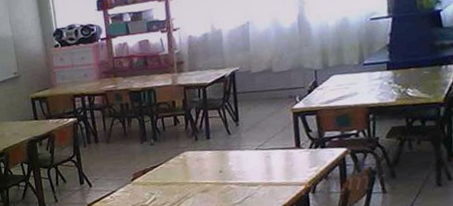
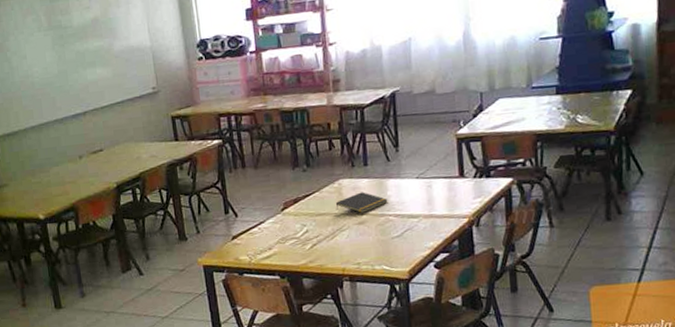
notepad: none [180,163,230,182] -> present [335,192,388,213]

